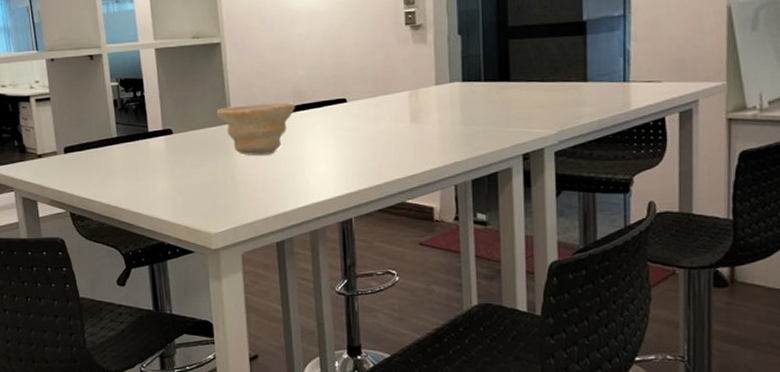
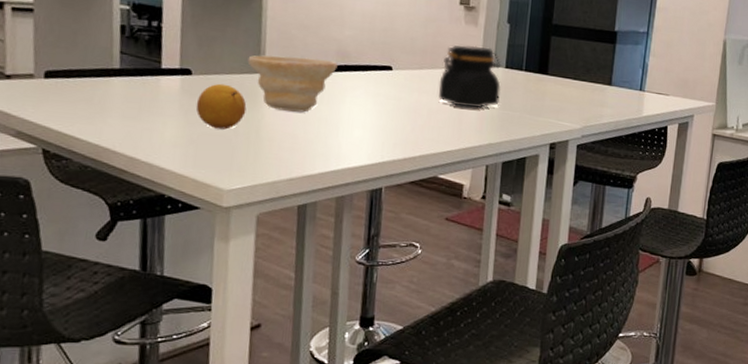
fruit: none [179,138,221,179] -> present [195,83,247,130]
jar: none [395,63,460,129] -> present [438,45,502,109]

